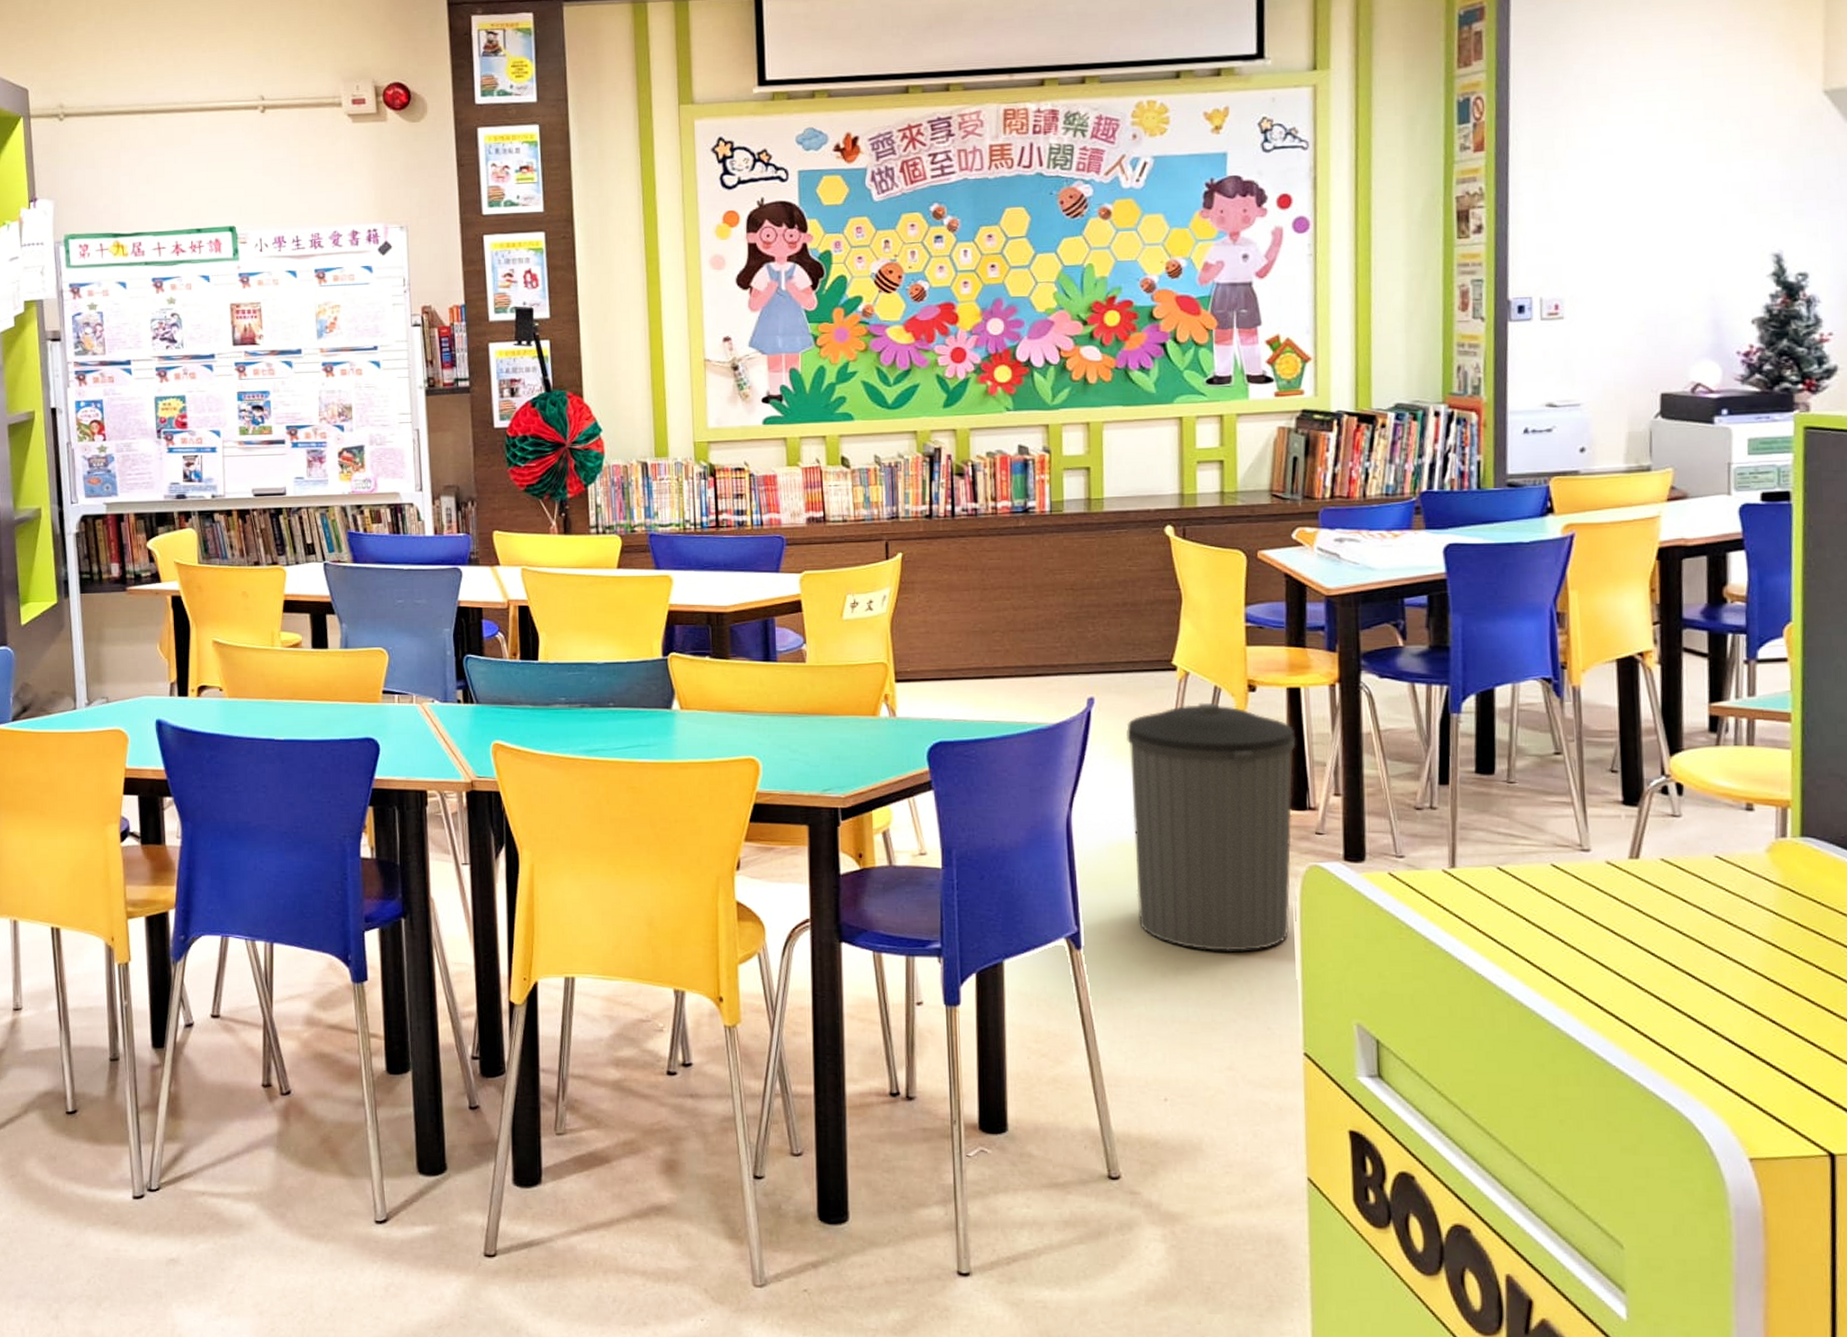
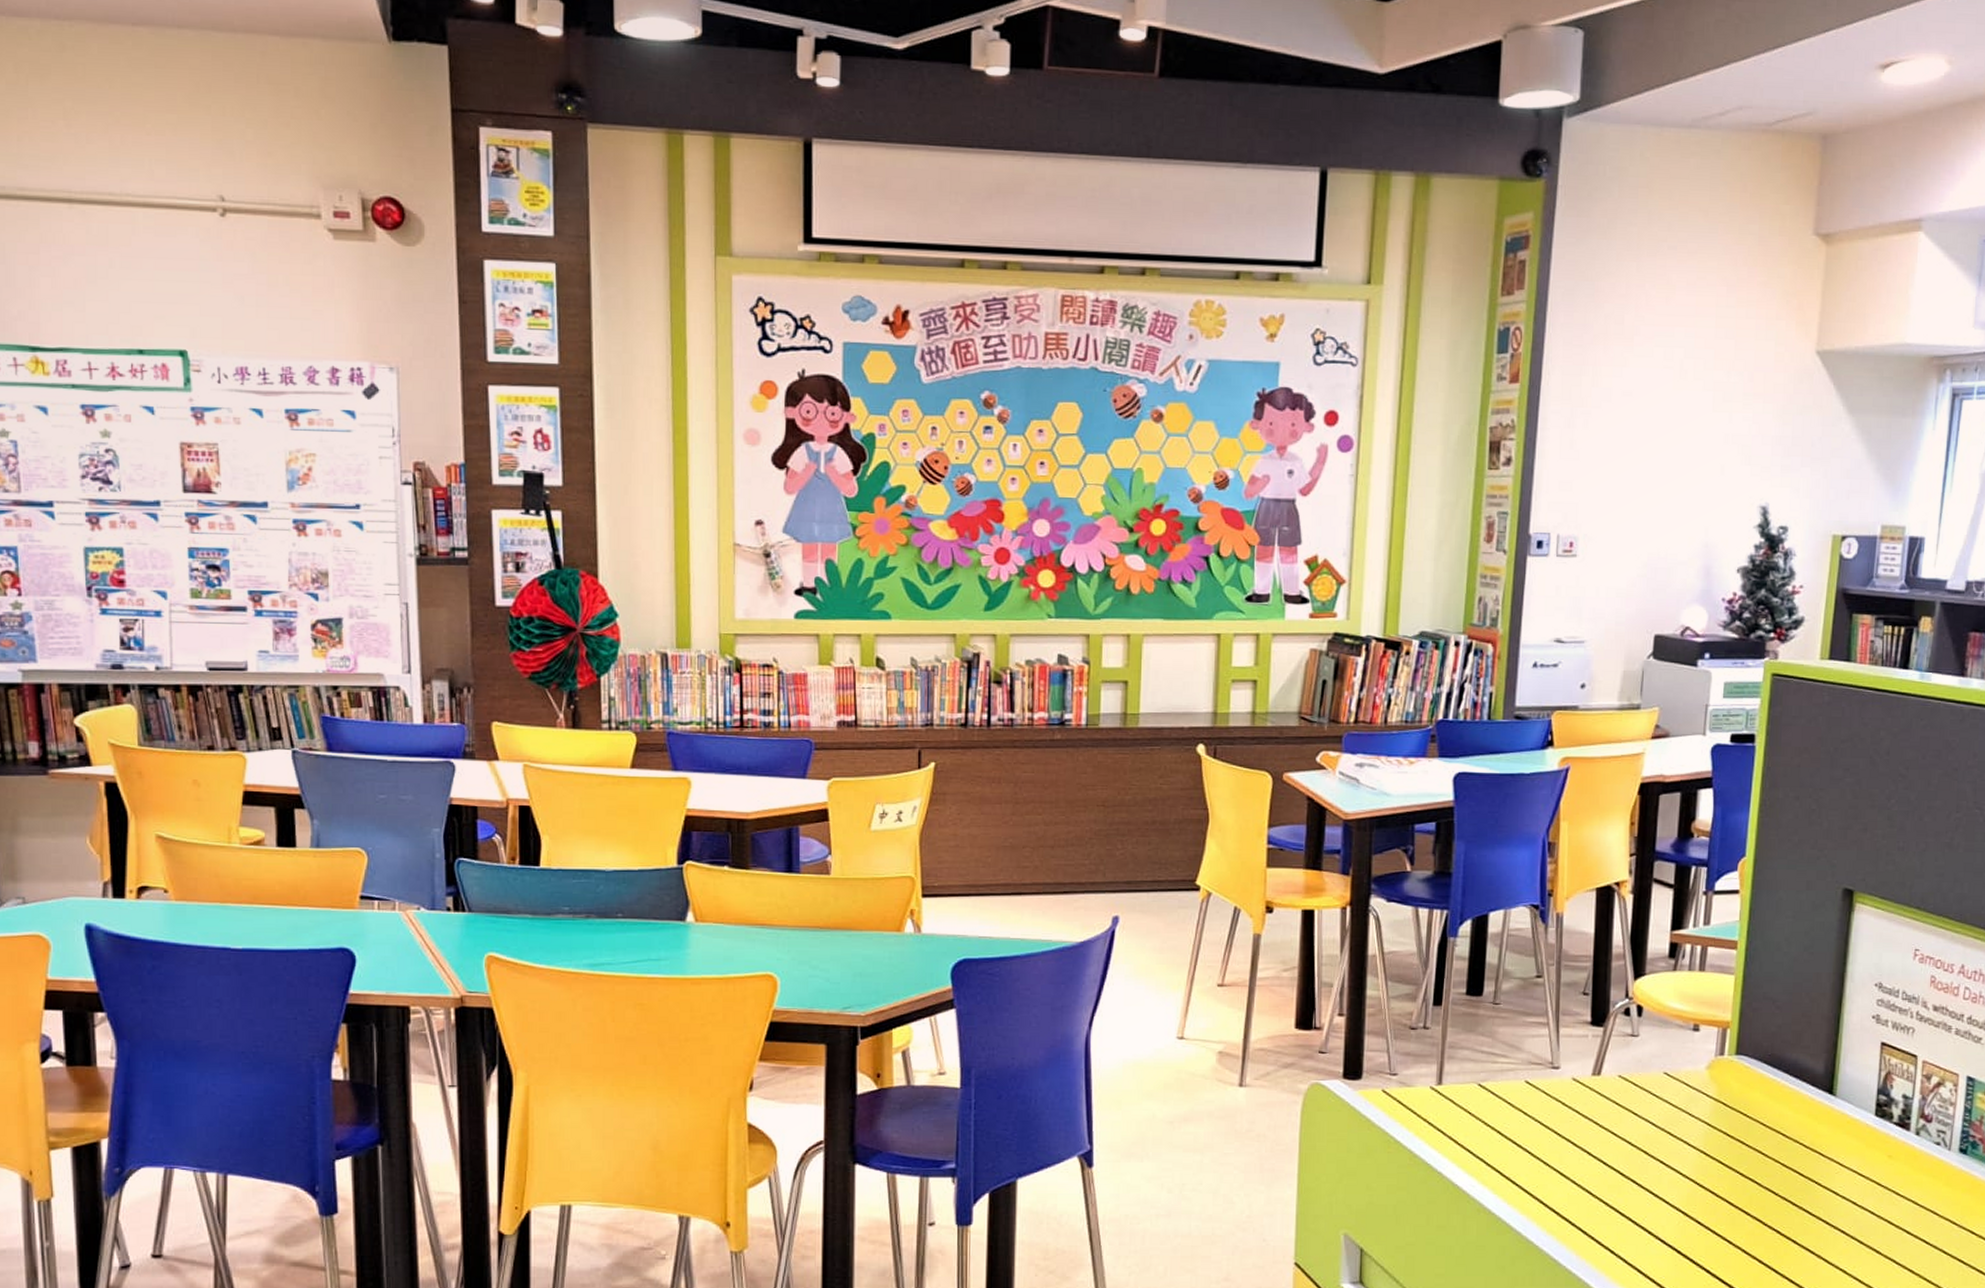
trash can: present [1125,702,1296,951] -> none [1147,922,1307,1167]

